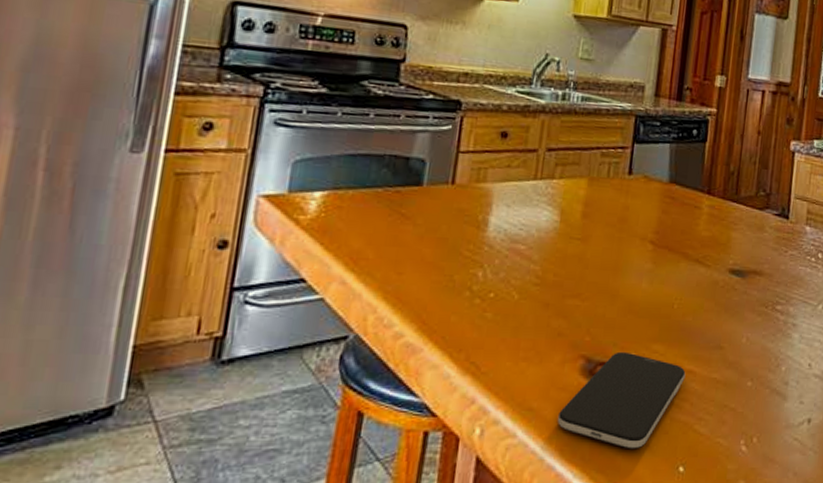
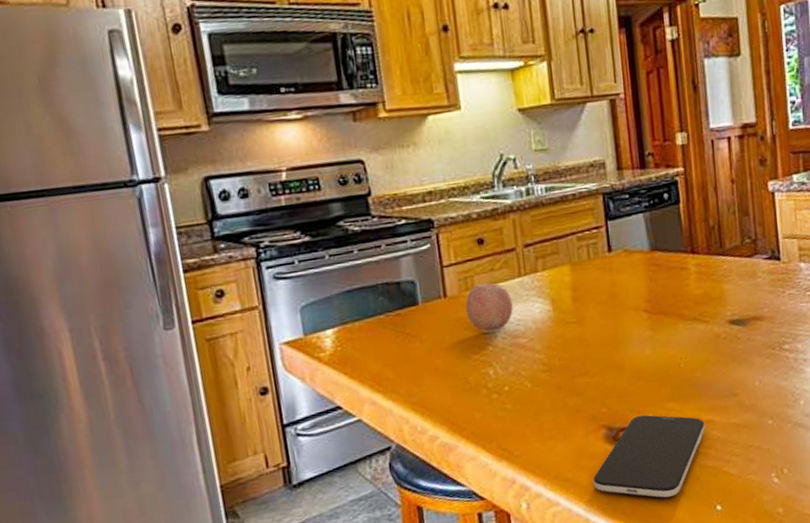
fruit: none [470,178,522,232] -> present [465,283,513,333]

